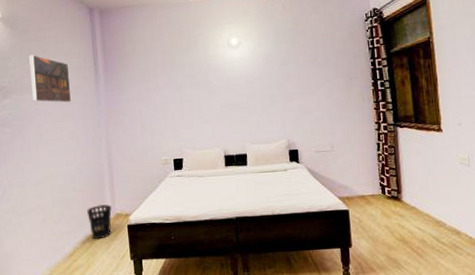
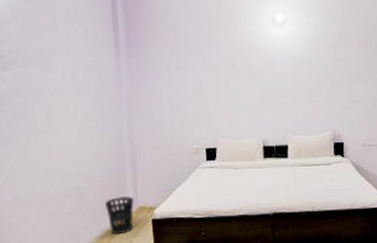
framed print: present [29,54,71,103] -> none [33,18,86,80]

